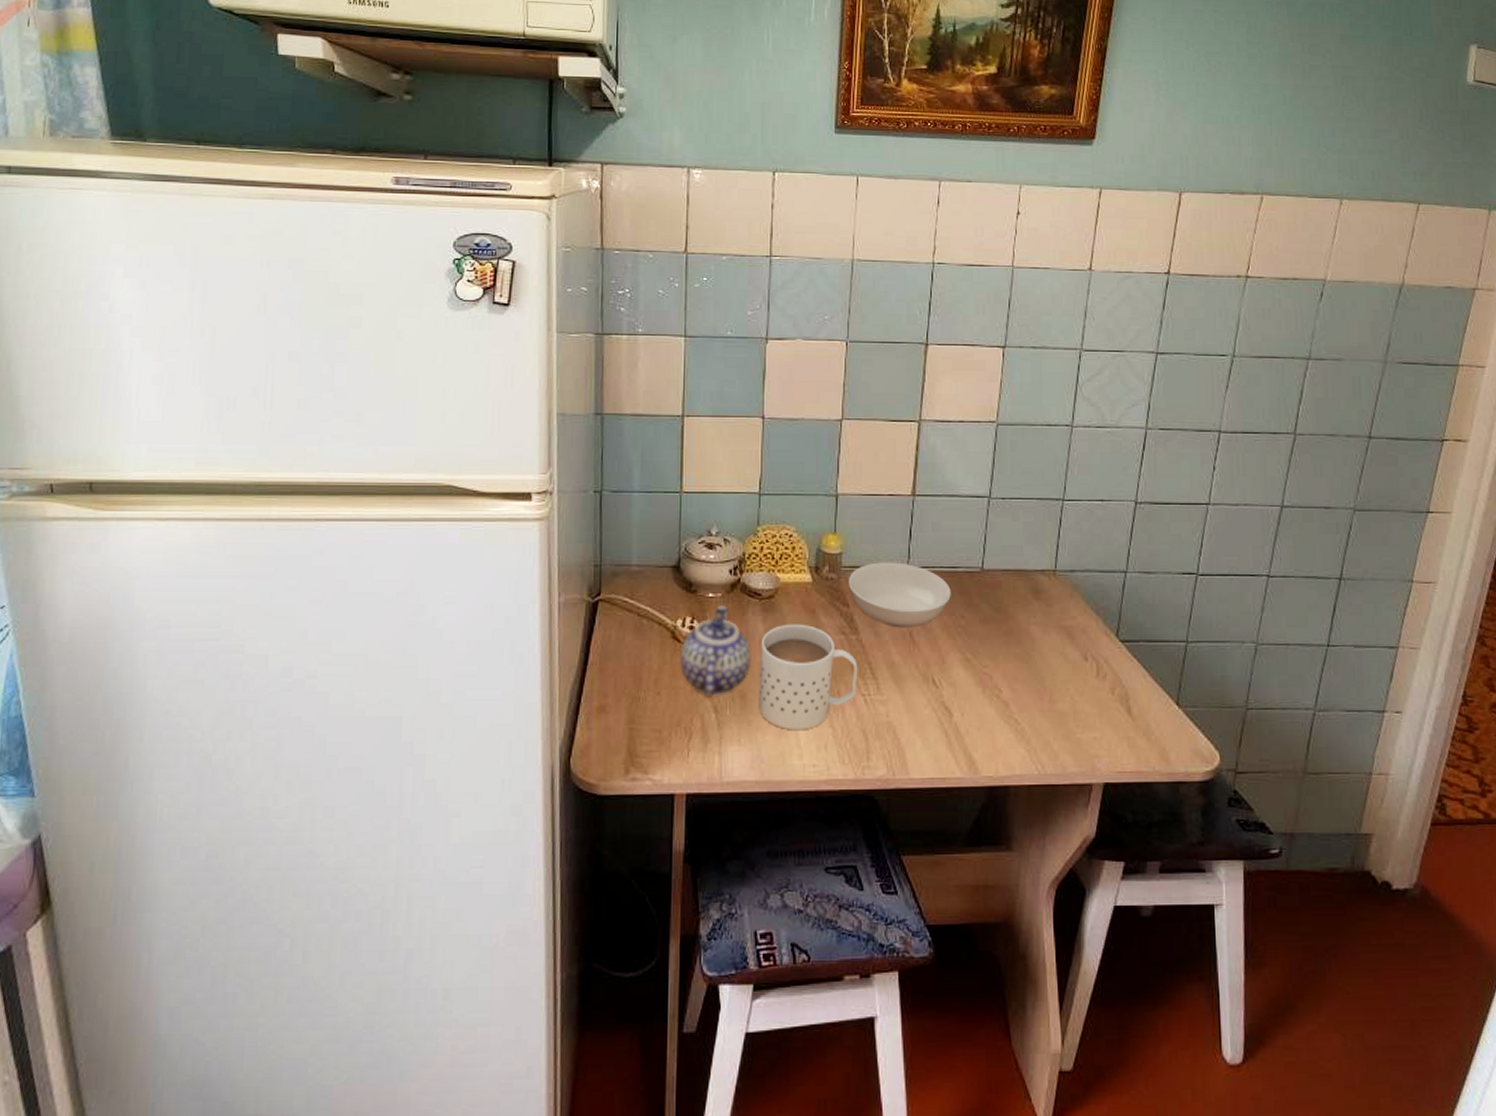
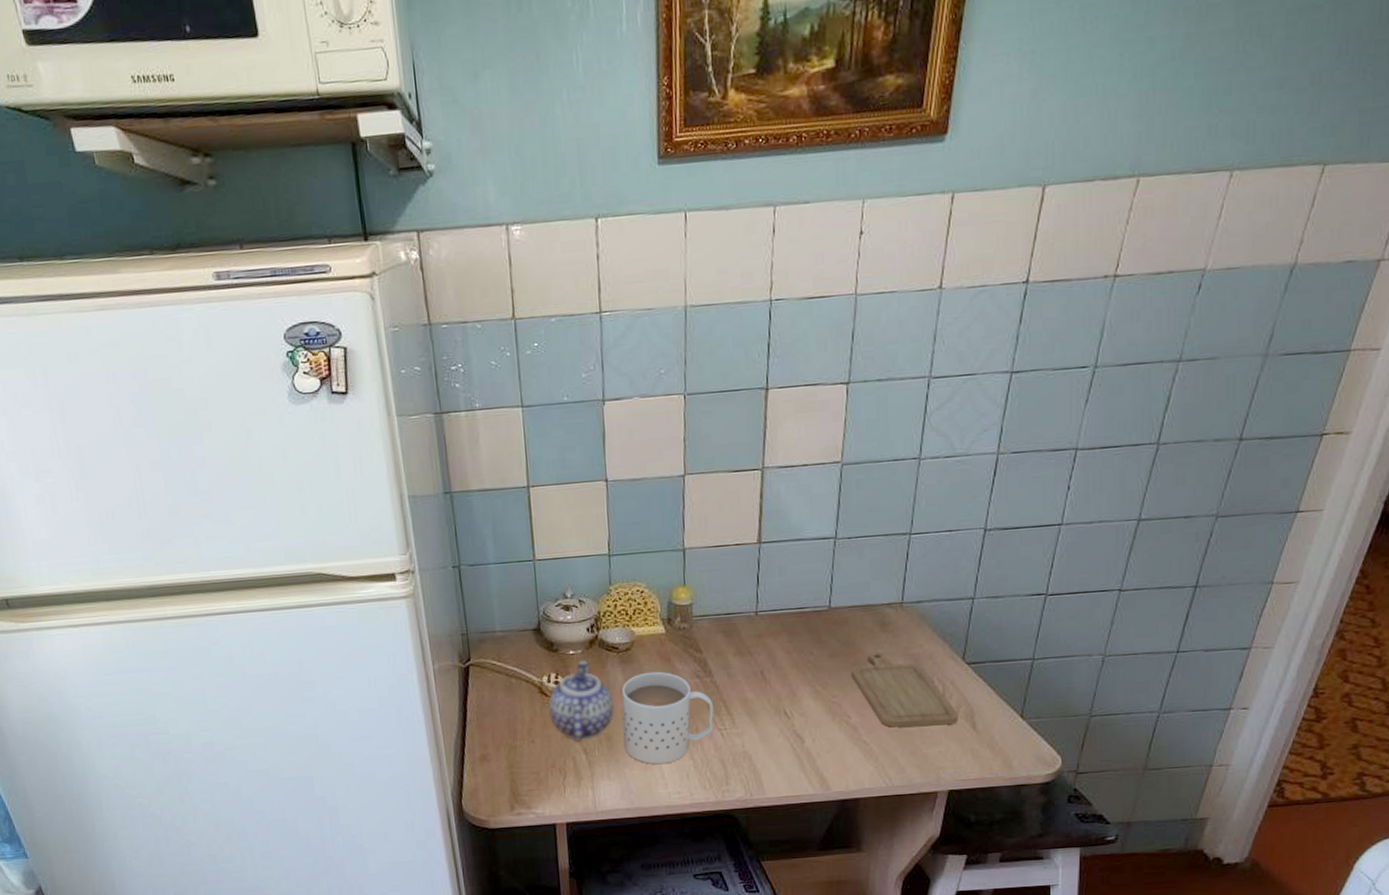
bowl: present [848,562,951,628] -> none [699,608,800,668]
chopping board: none [1003,620,1113,708] -> present [852,651,958,728]

